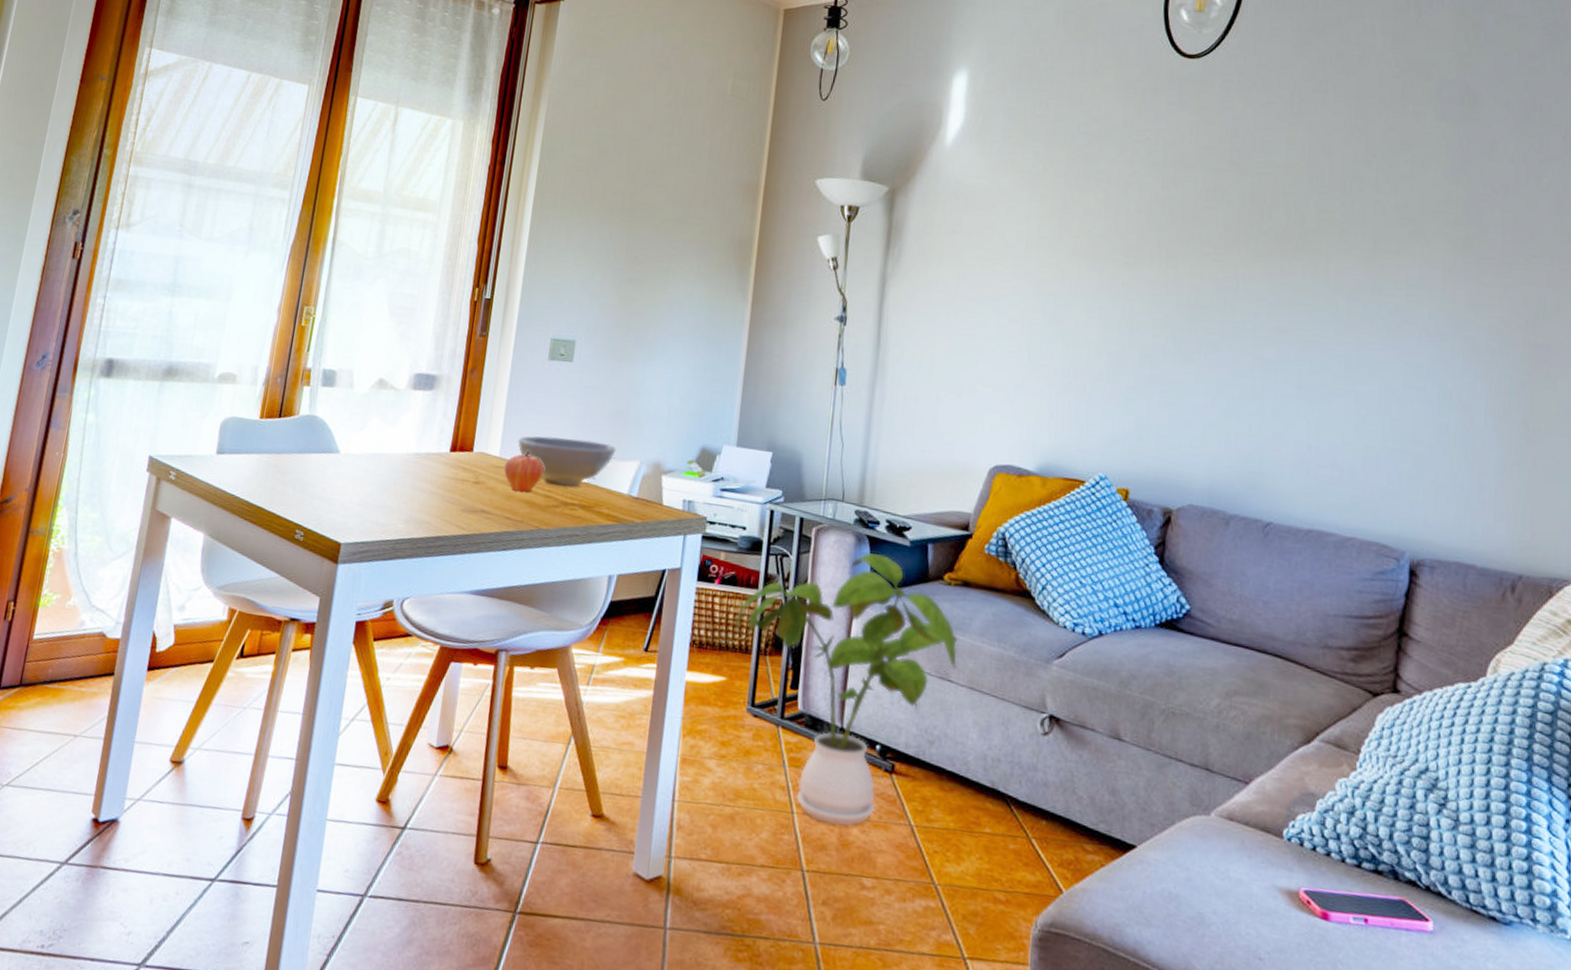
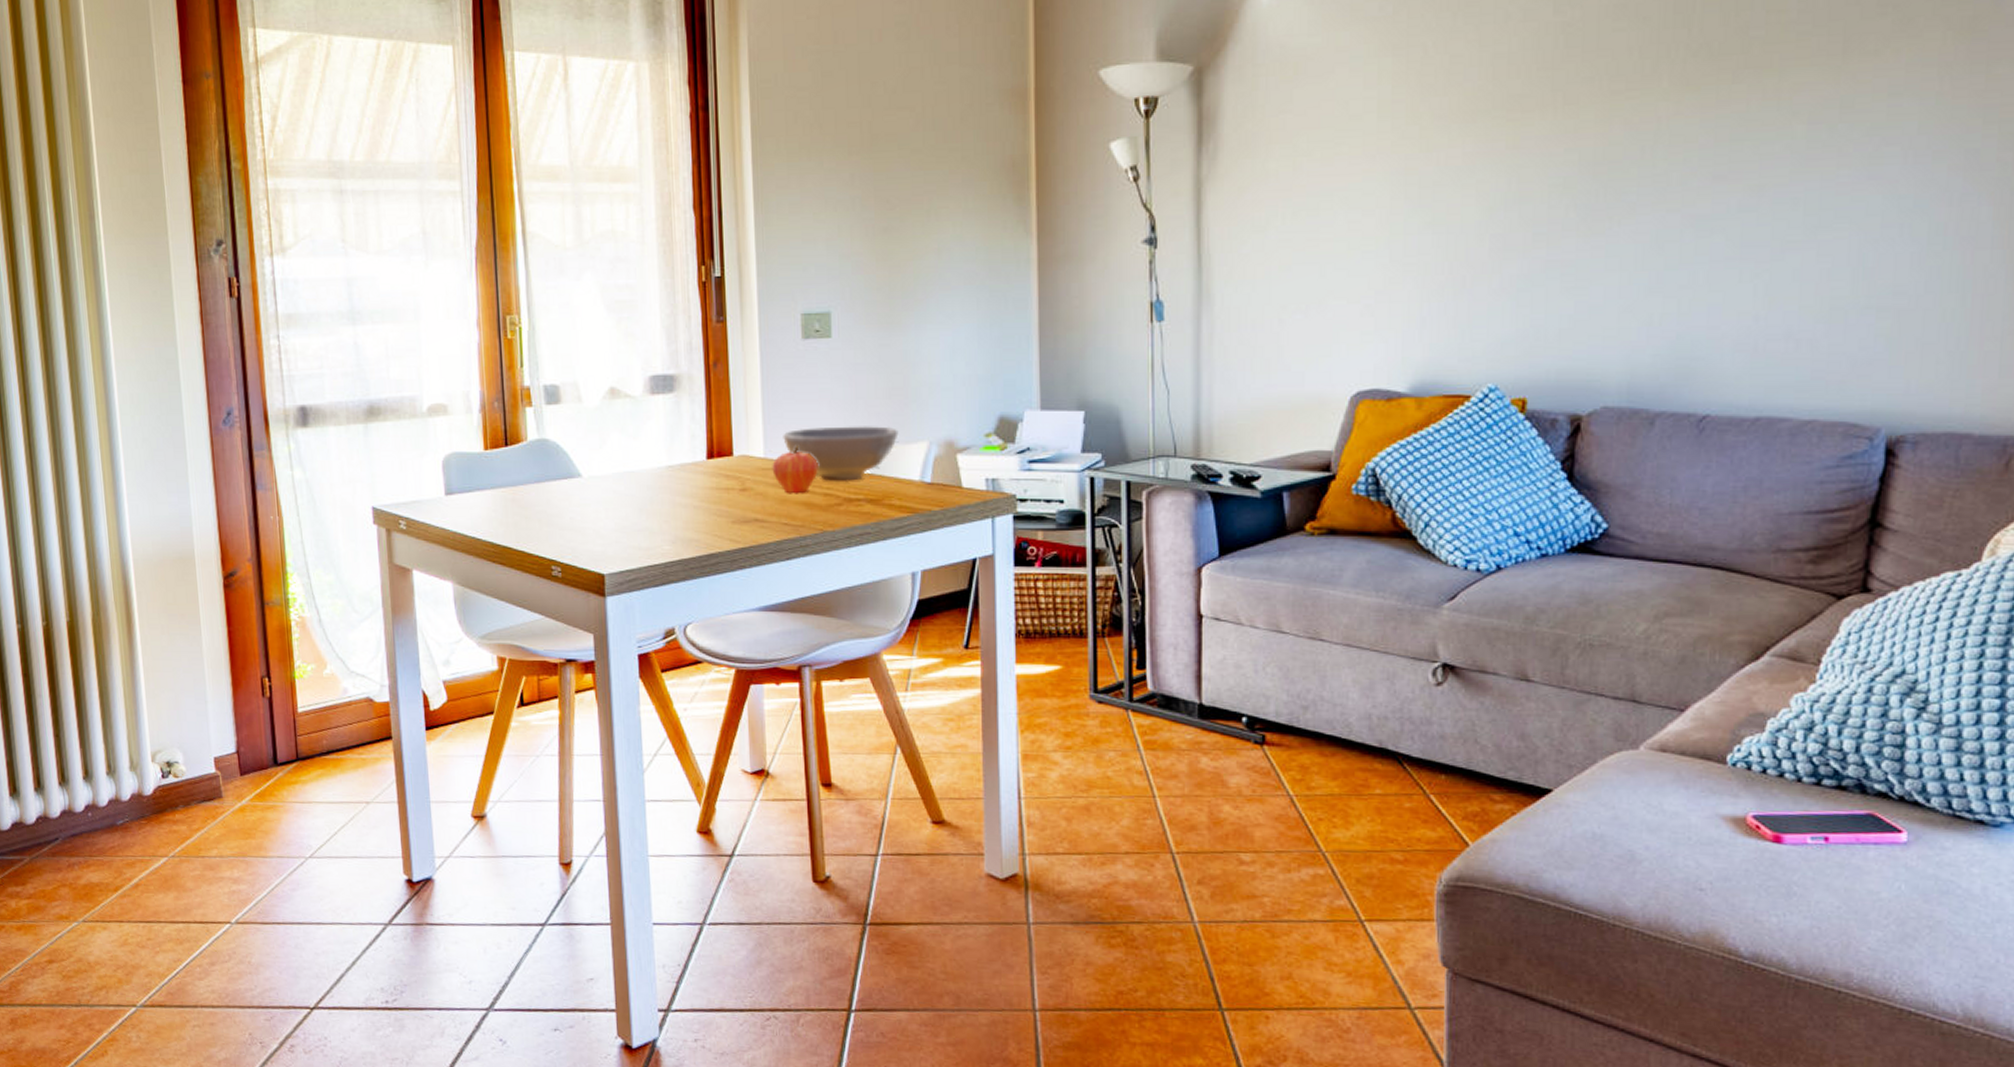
house plant: present [734,553,957,827] -> none [1063,510,1328,805]

